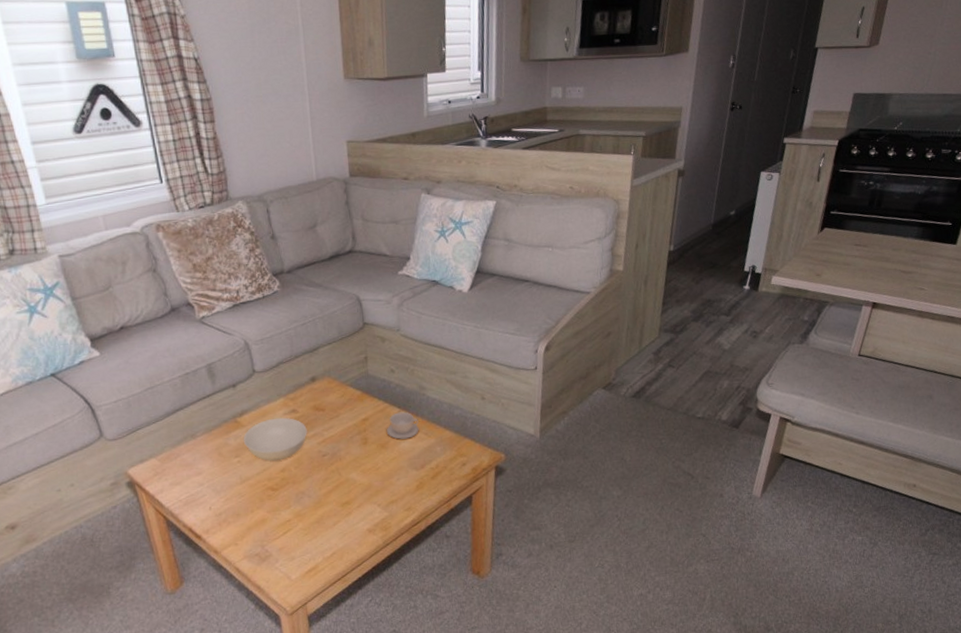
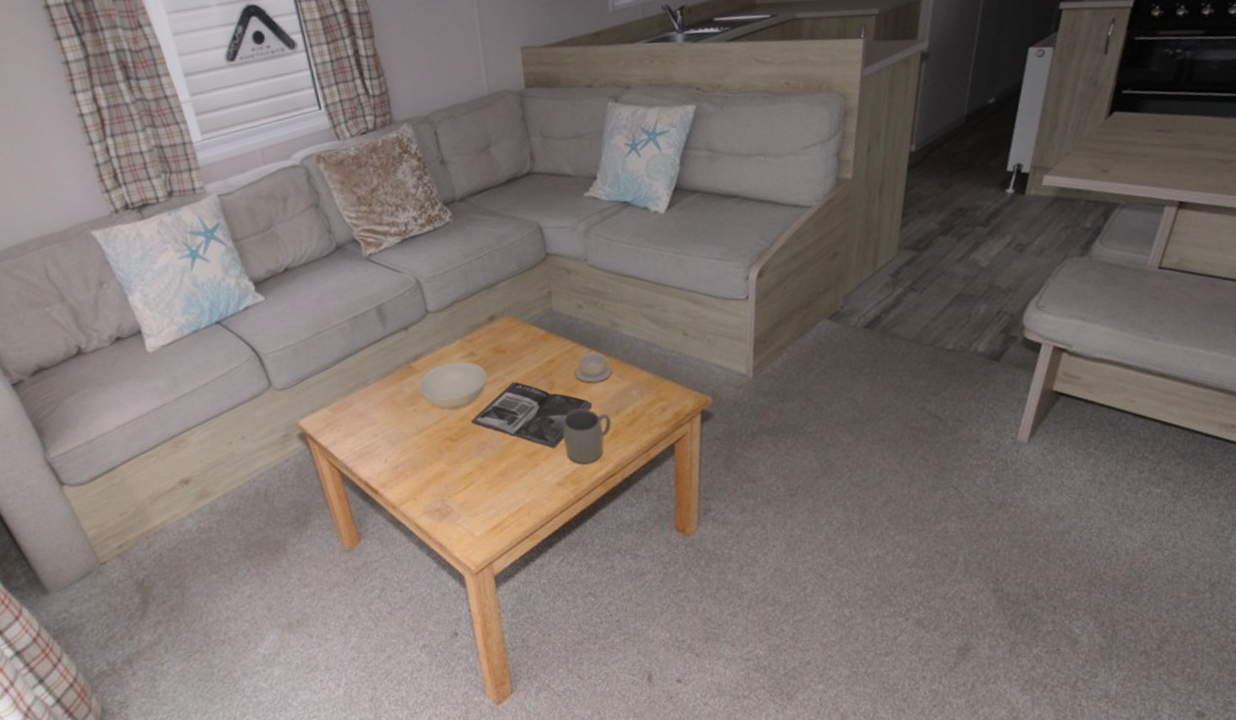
magazine: none [291,437,401,499] -> present [471,381,593,449]
mug: none [374,463,417,513] -> present [562,409,612,465]

